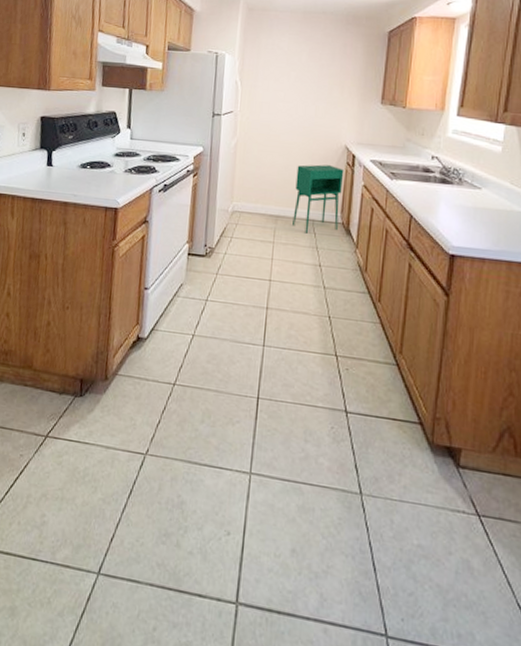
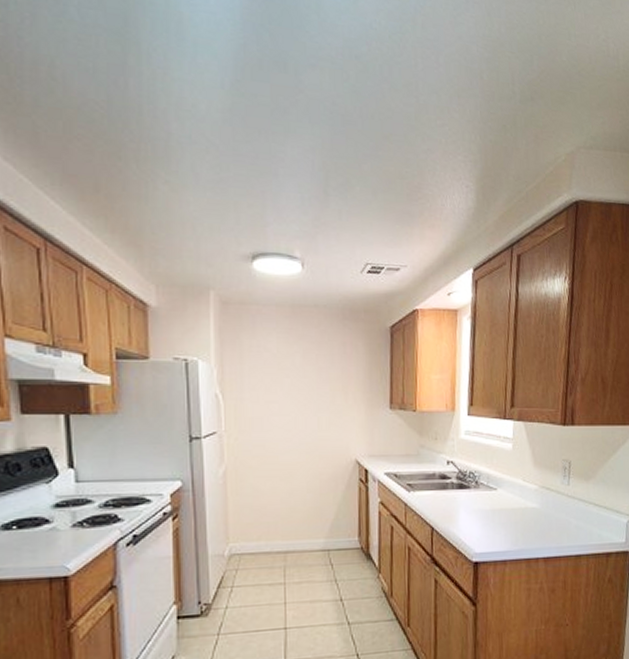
storage cabinet: present [292,164,344,234] -> none [303,484,358,566]

